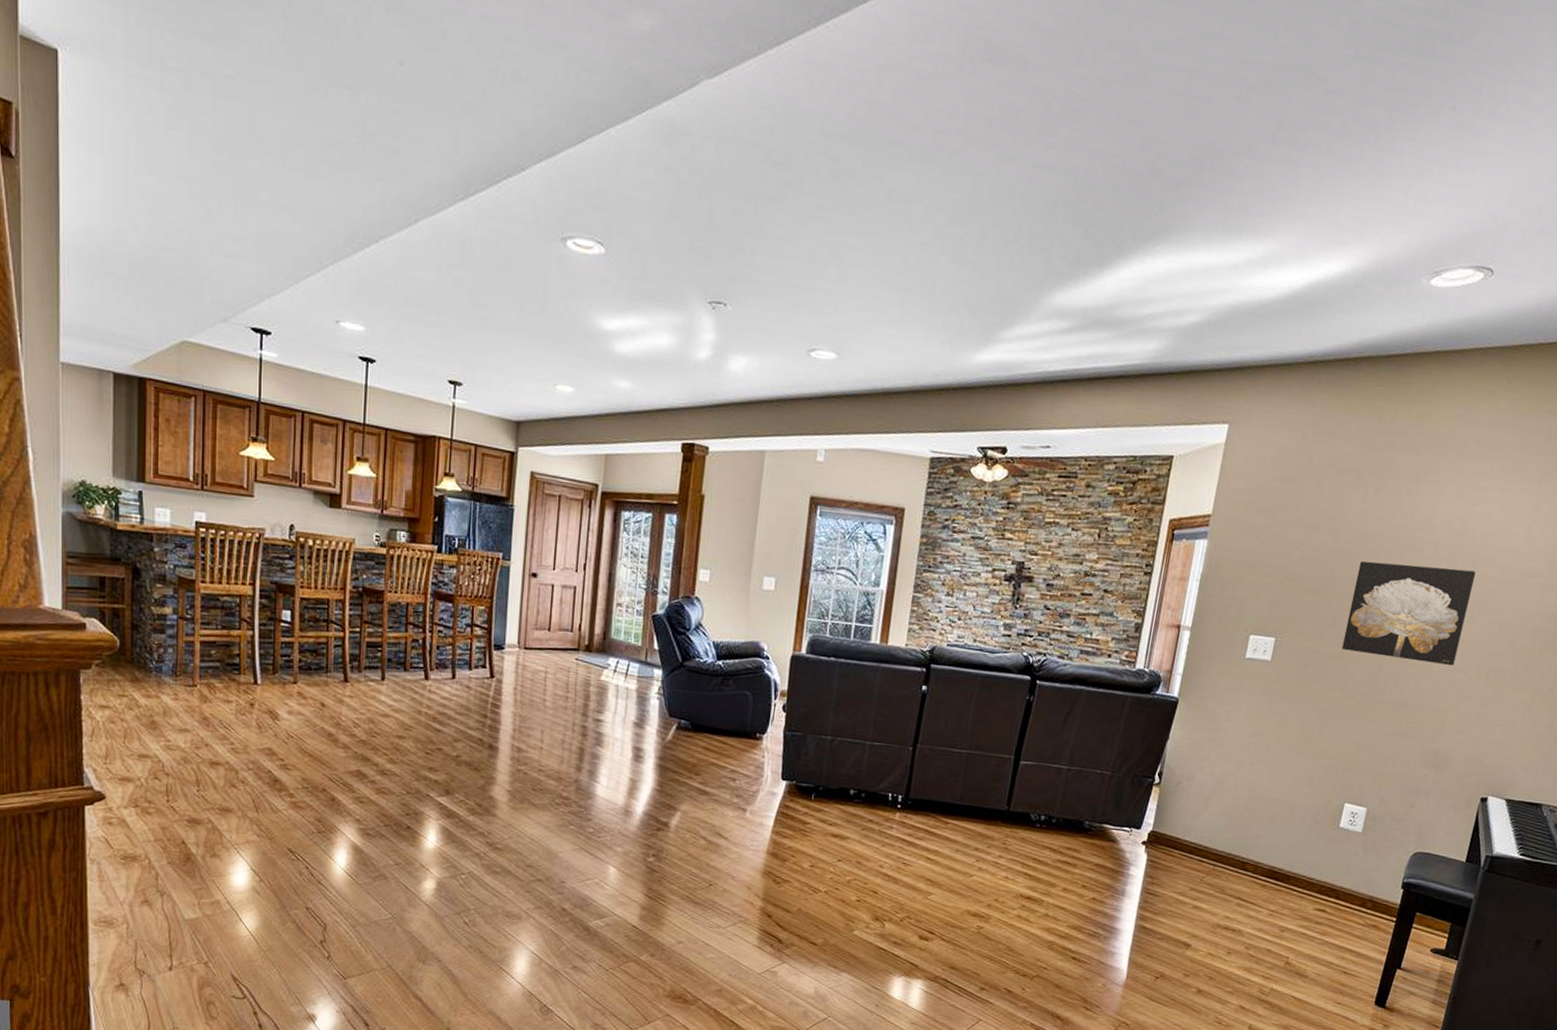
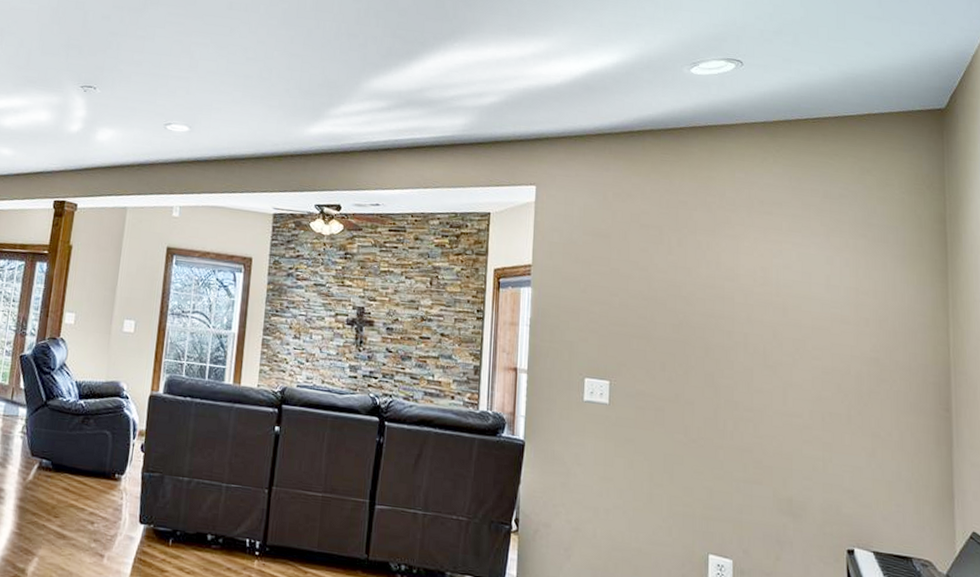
wall art: present [1341,561,1476,666] -> none [675,307,788,410]

